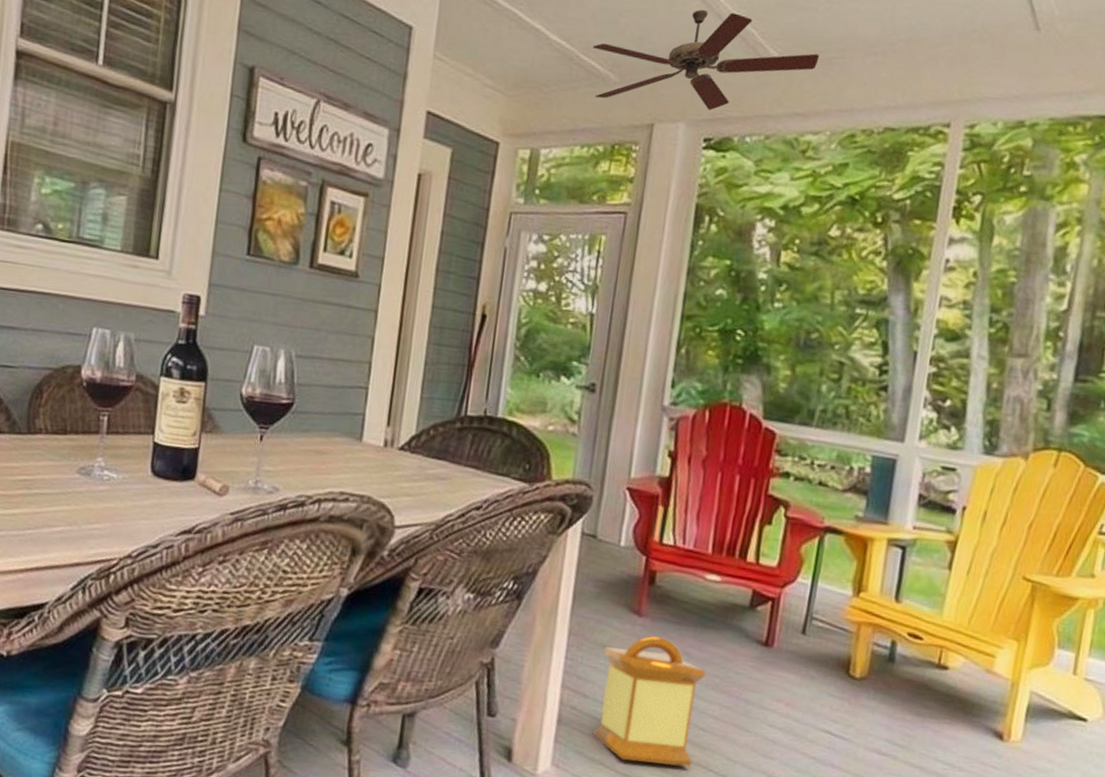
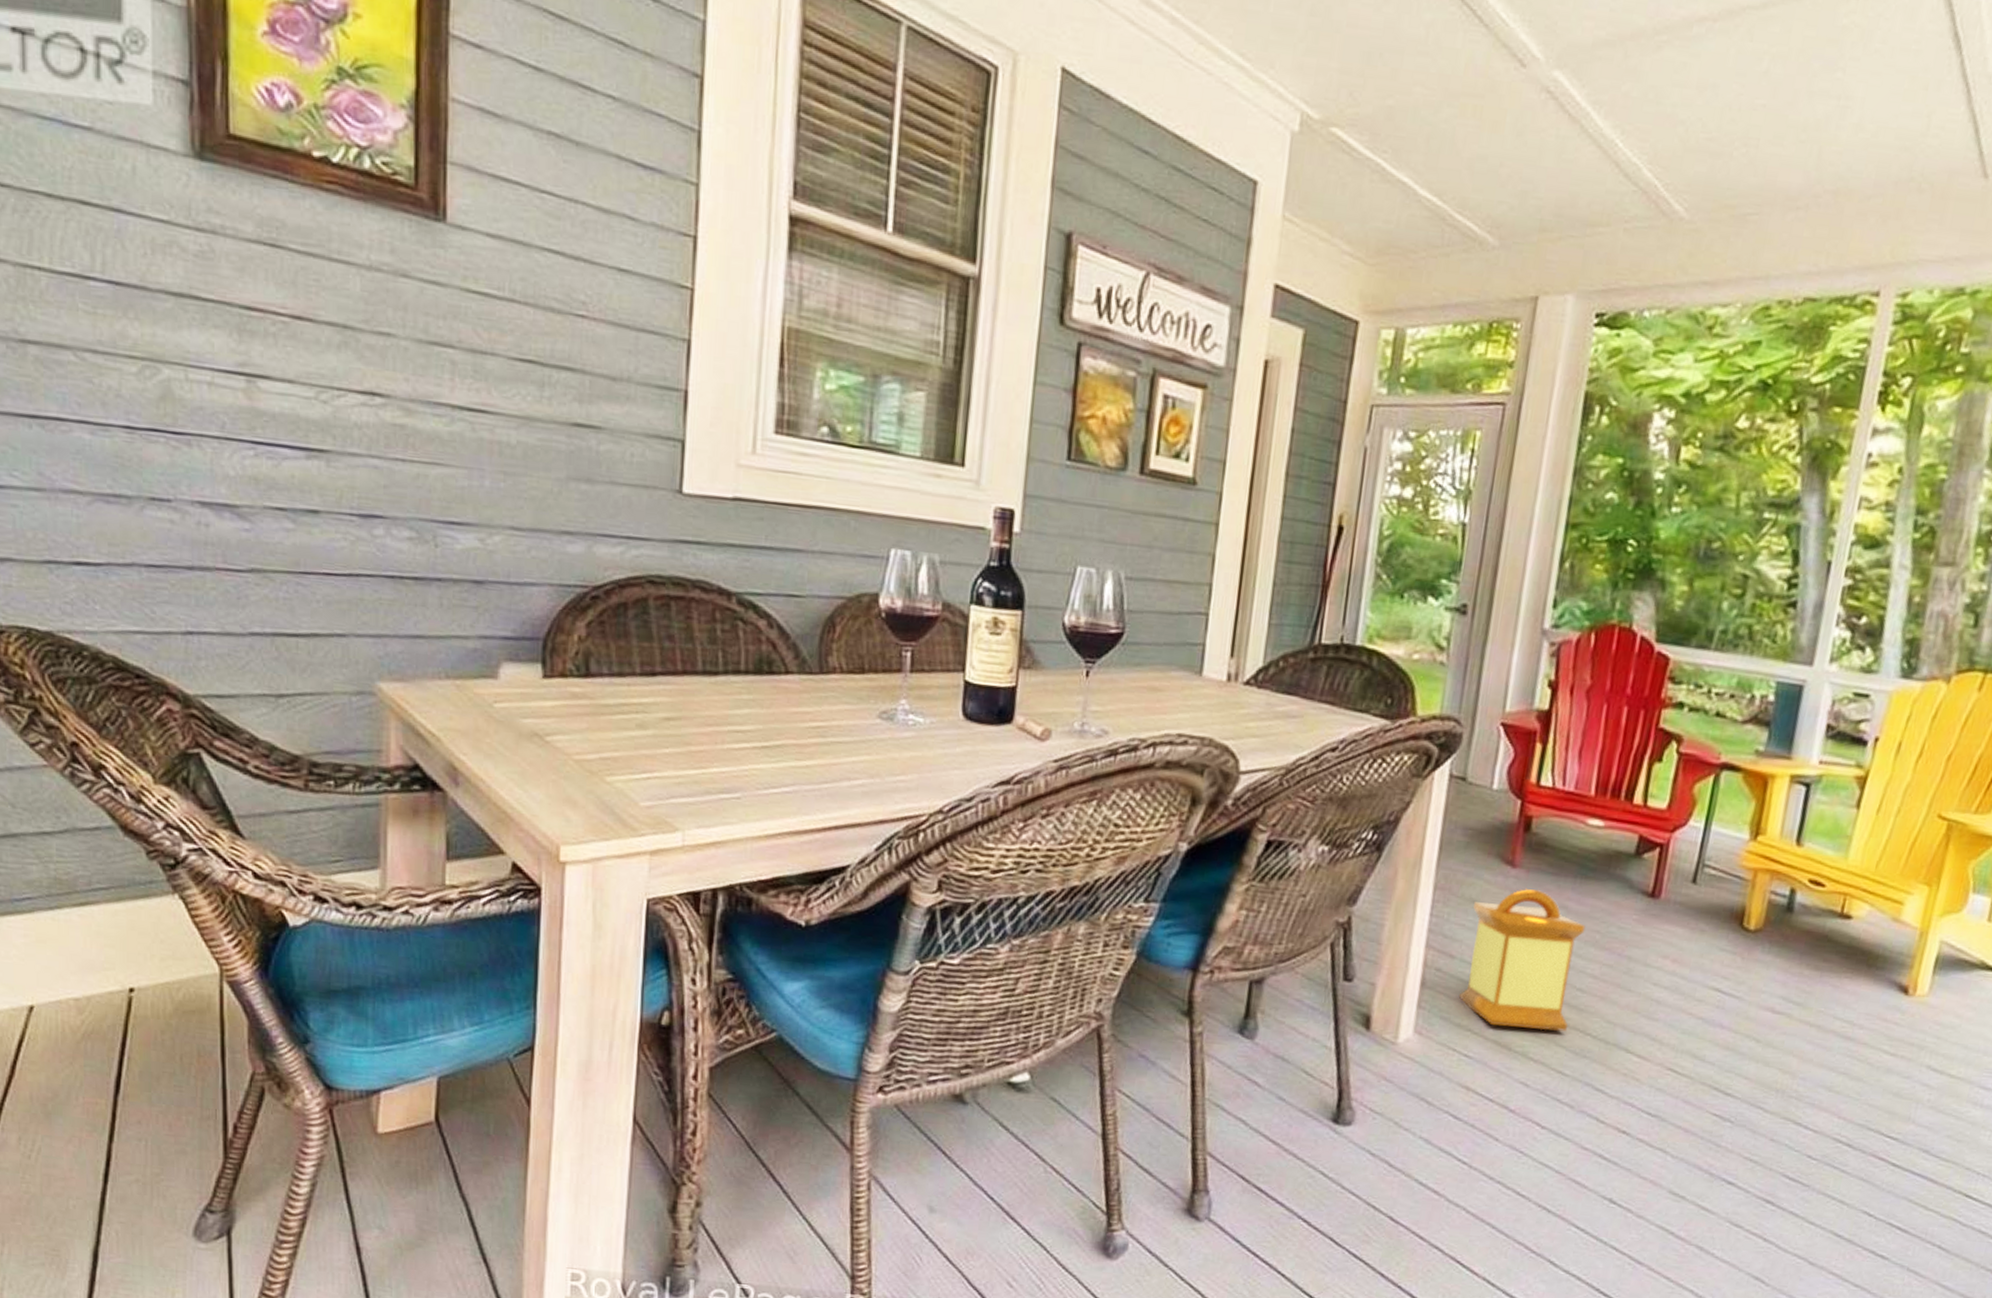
ceiling fan: present [592,9,820,111] -> none [1468,156,1732,280]

